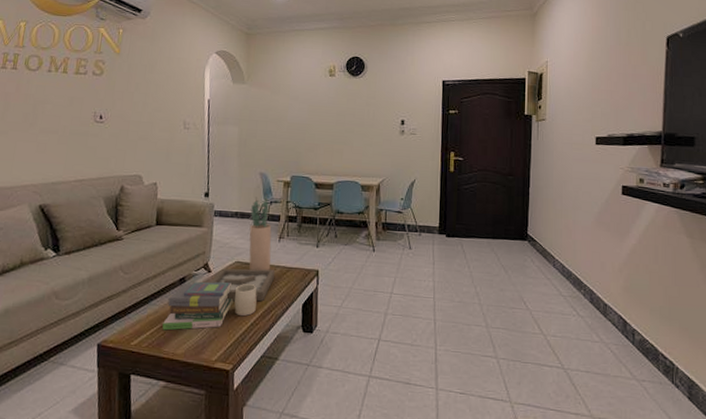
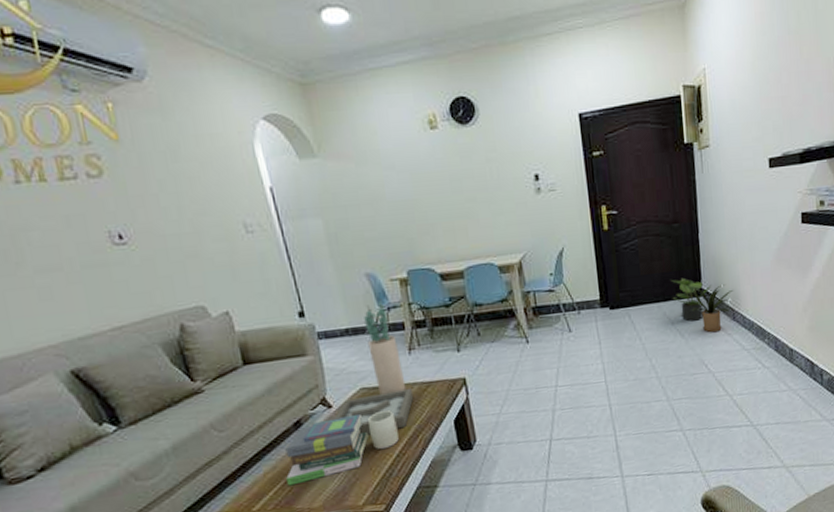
potted plant: none [500,221,537,261] -> present [669,277,712,322]
house plant: none [517,232,556,275] -> present [692,284,734,333]

